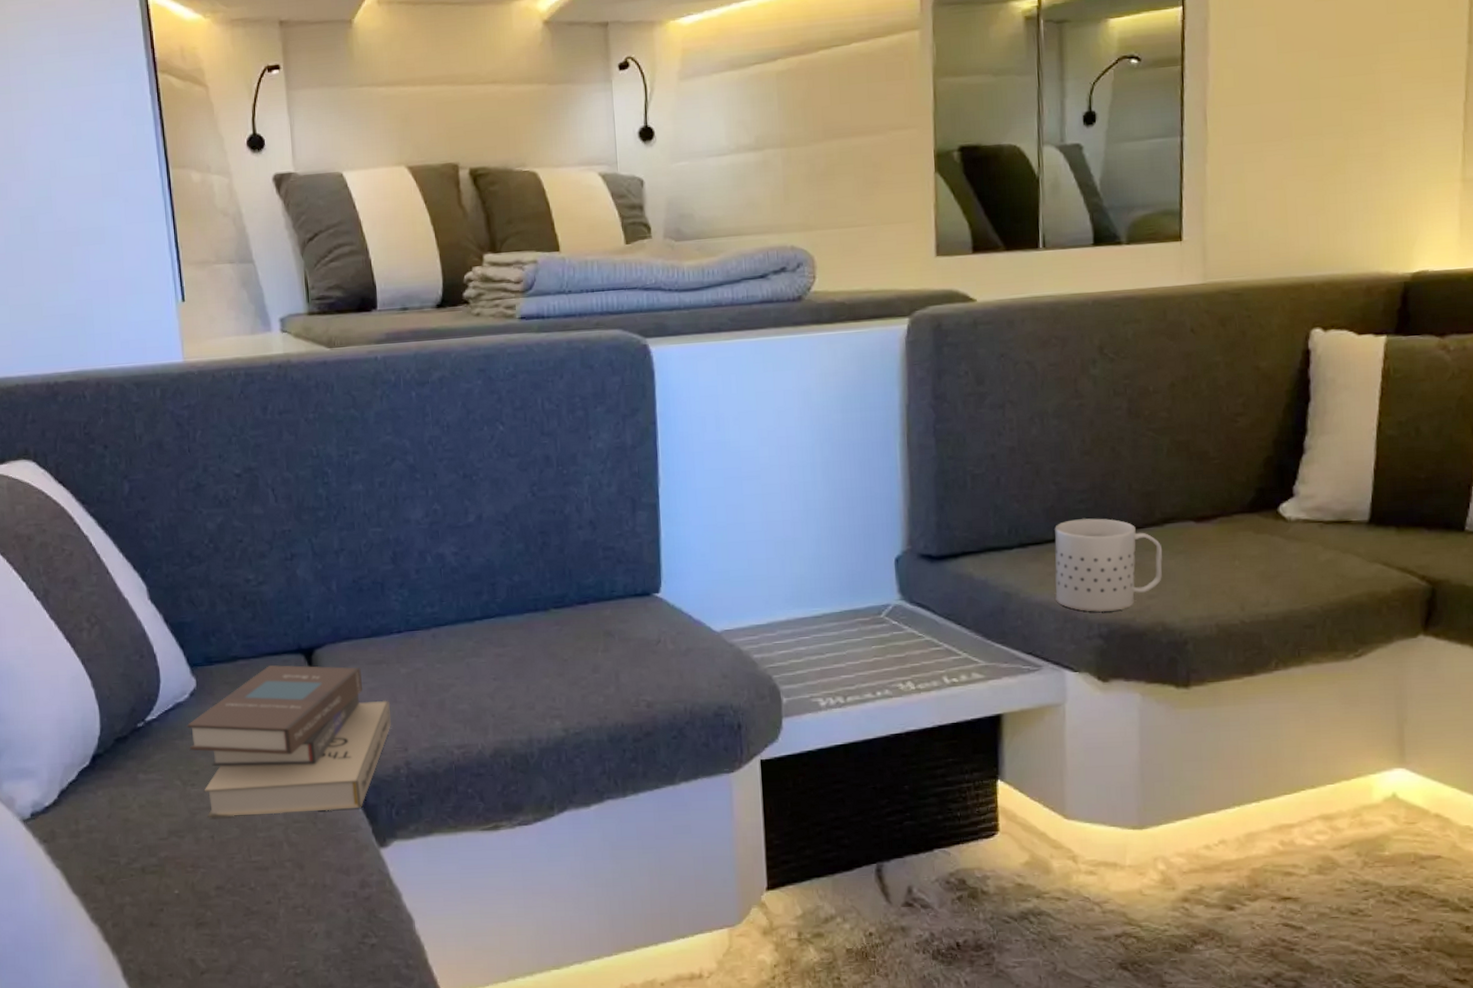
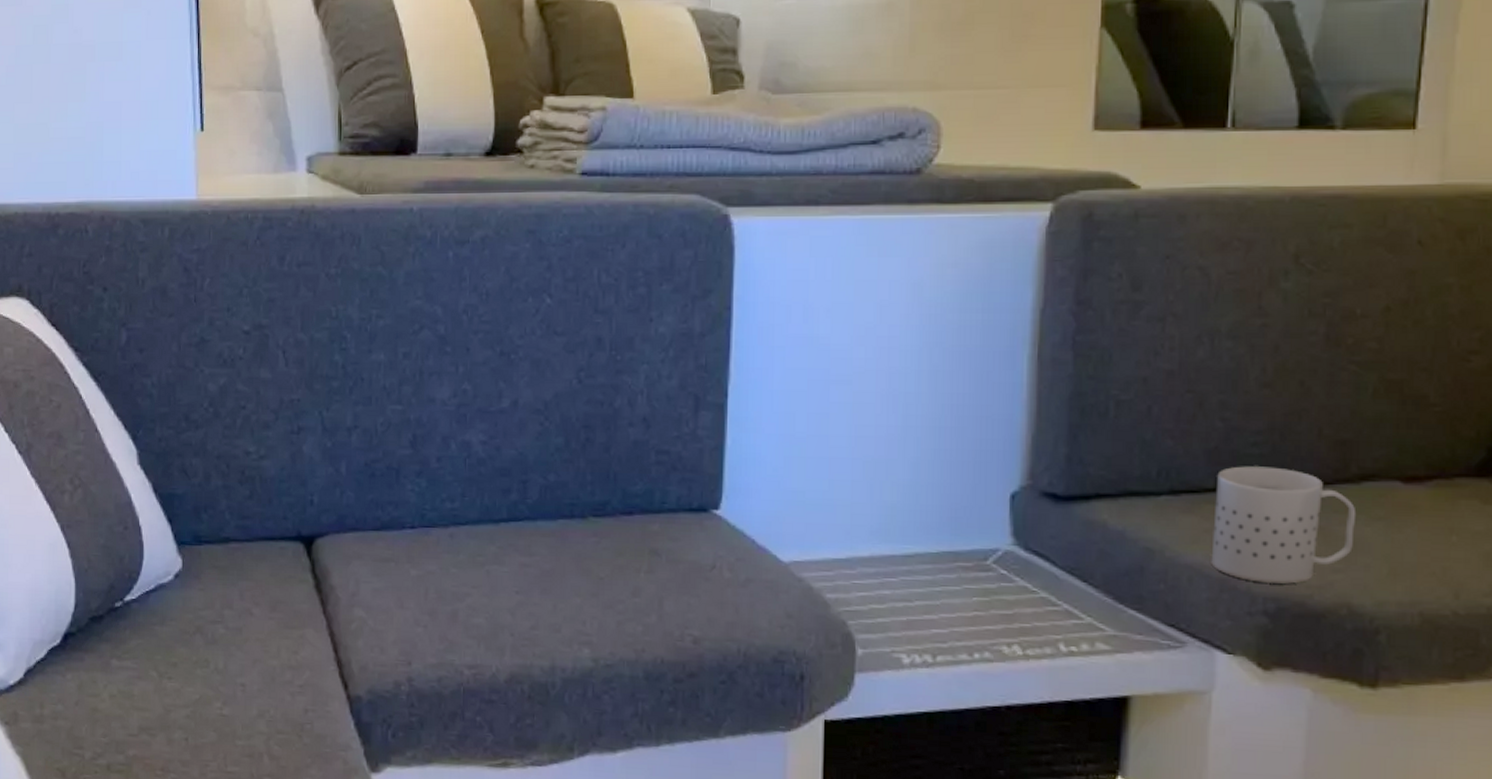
books: present [186,664,391,818] -> none [168,551,395,725]

